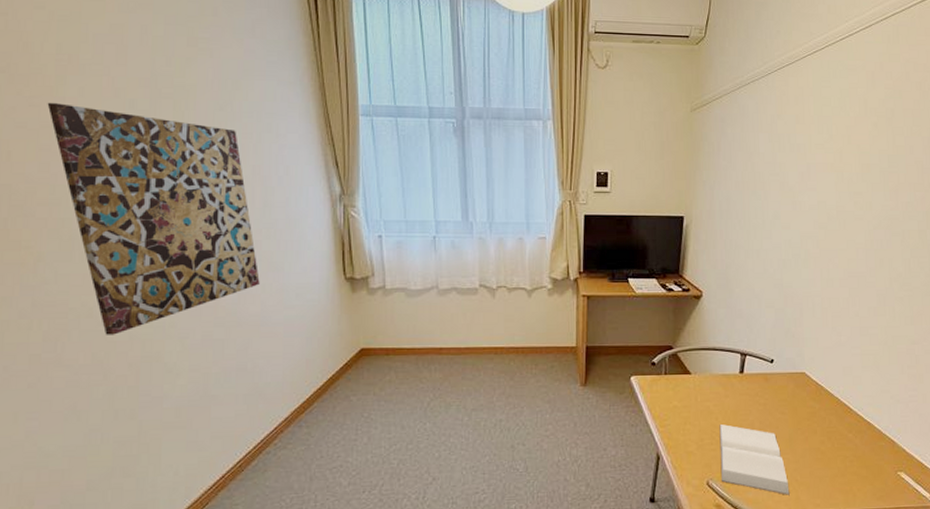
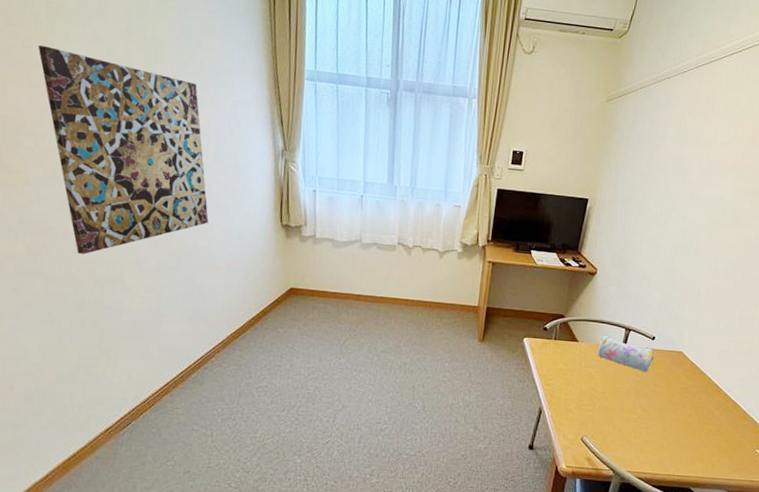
pencil case: none [714,363,775,400] -> present [598,335,654,373]
book: present [719,424,790,495] -> none [594,389,655,458]

